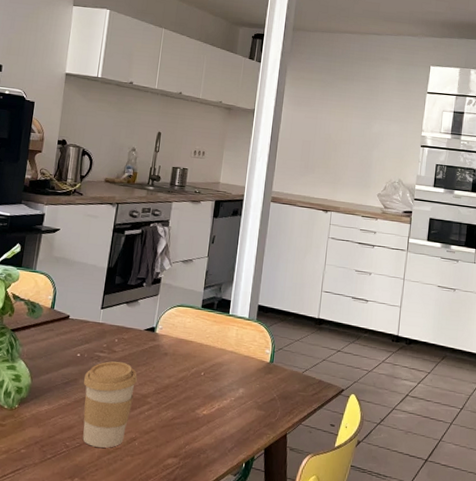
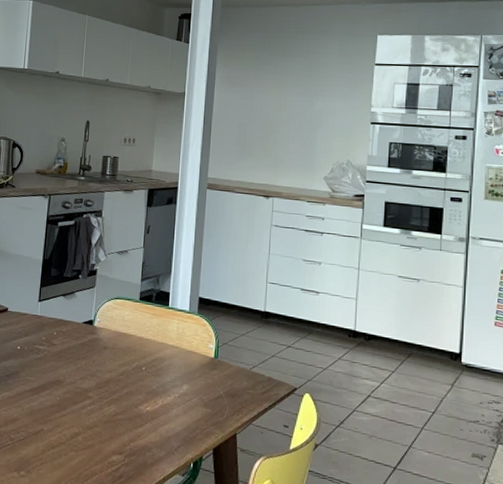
coffee cup: present [82,361,138,448] -> none [24,354,78,442]

